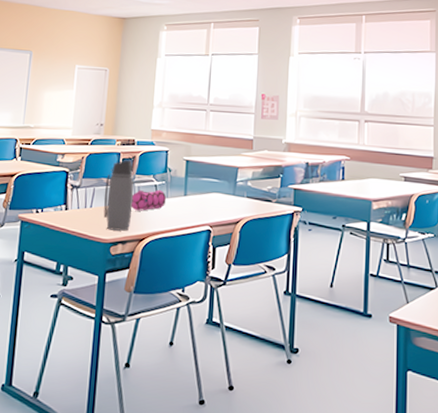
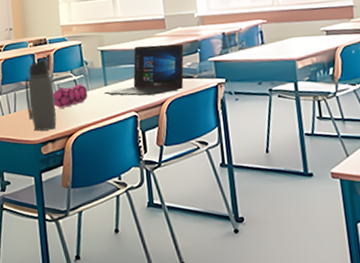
laptop: none [182,161,267,213] -> present [104,44,184,96]

